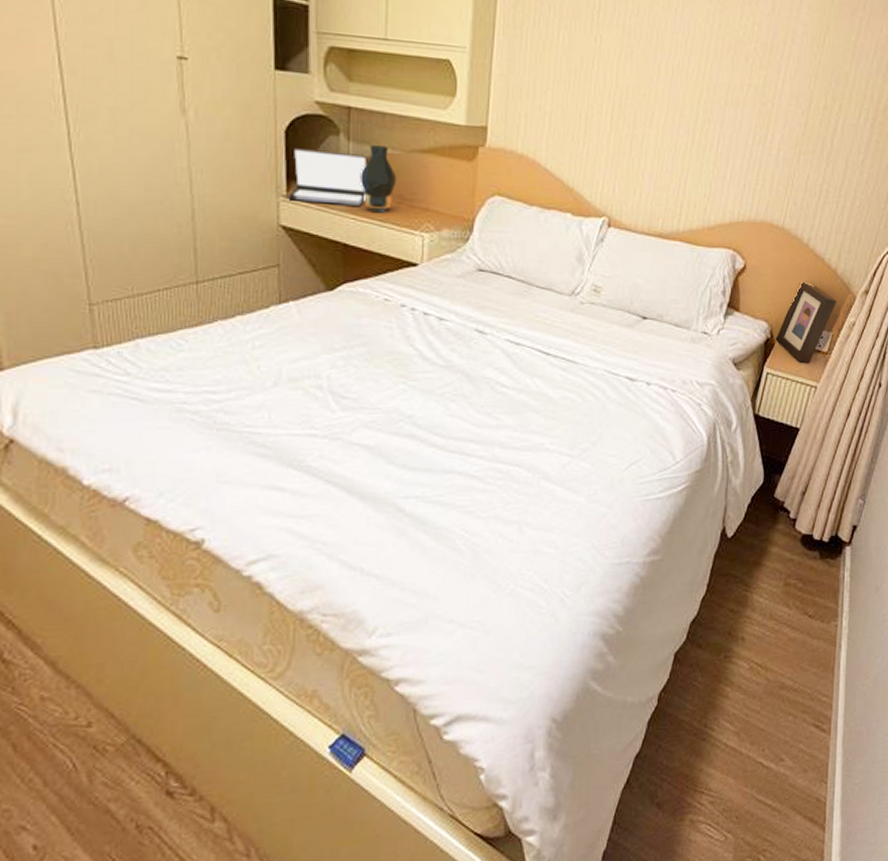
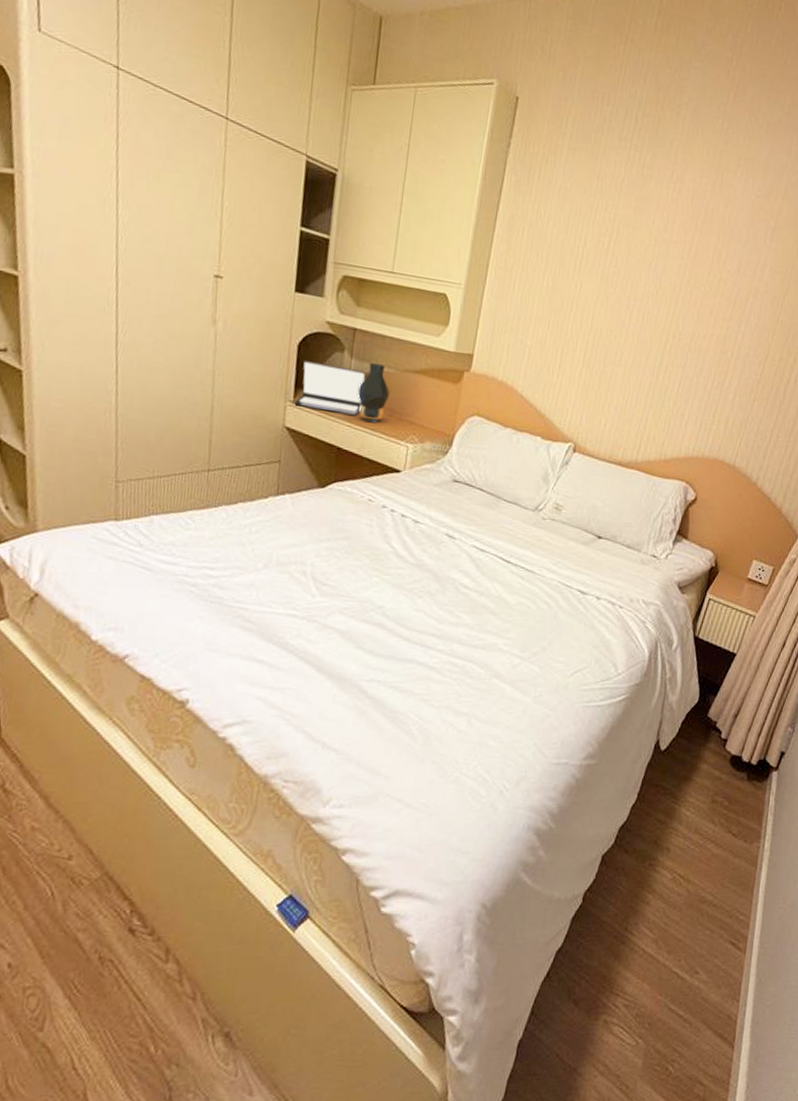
picture frame: present [776,281,837,364] -> none [720,517,780,594]

